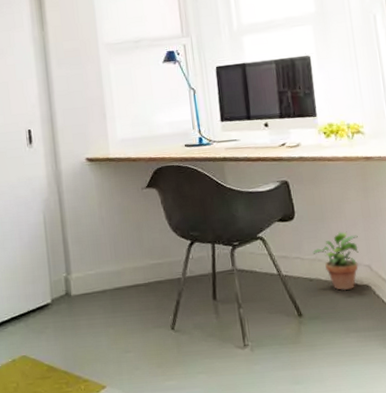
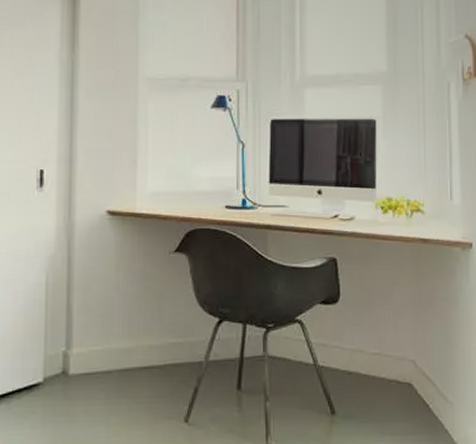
potted plant: present [312,231,359,291] -> none [354,319,405,388]

